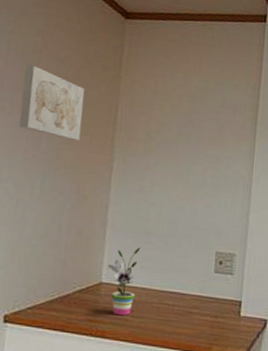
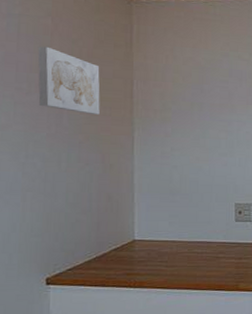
potted plant: present [107,247,141,316] -> none [139,206,168,267]

